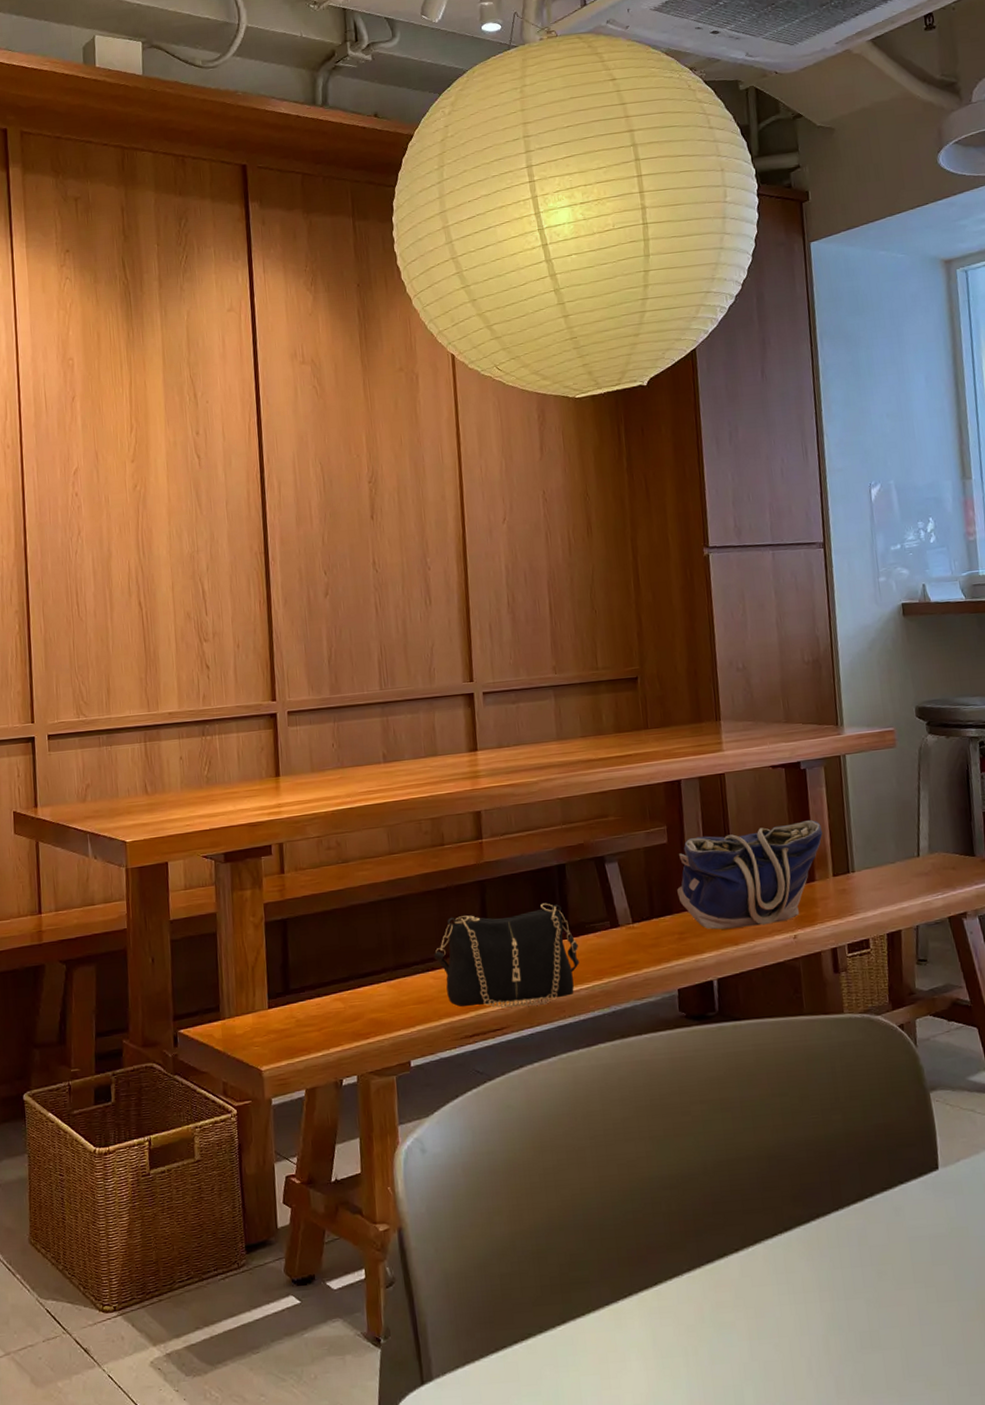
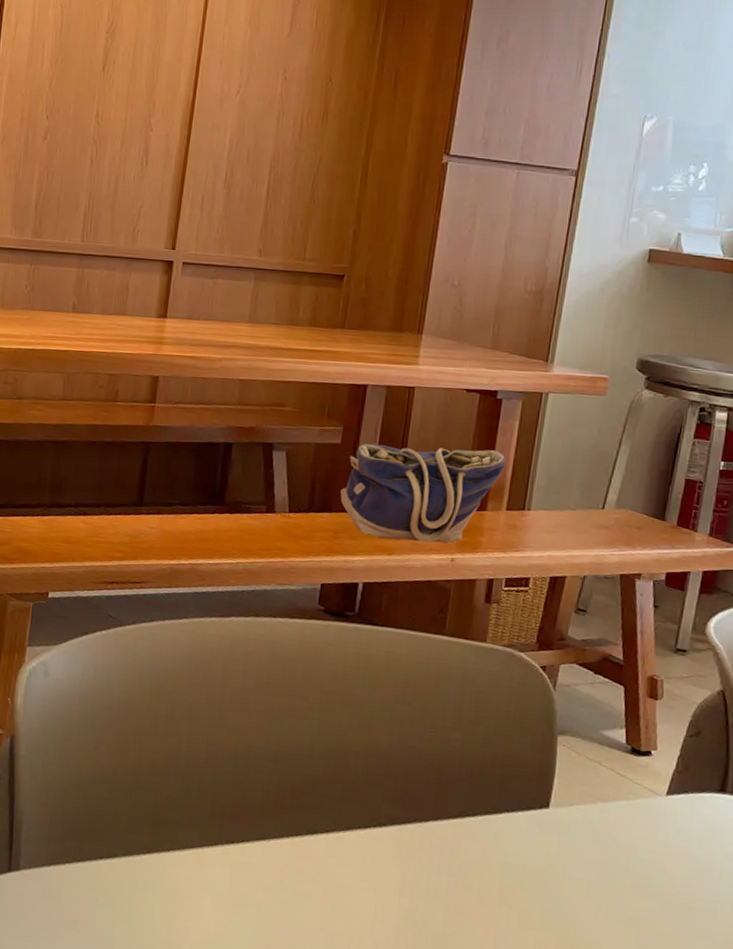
handbag: present [434,903,580,1009] -> none [88,470,231,570]

